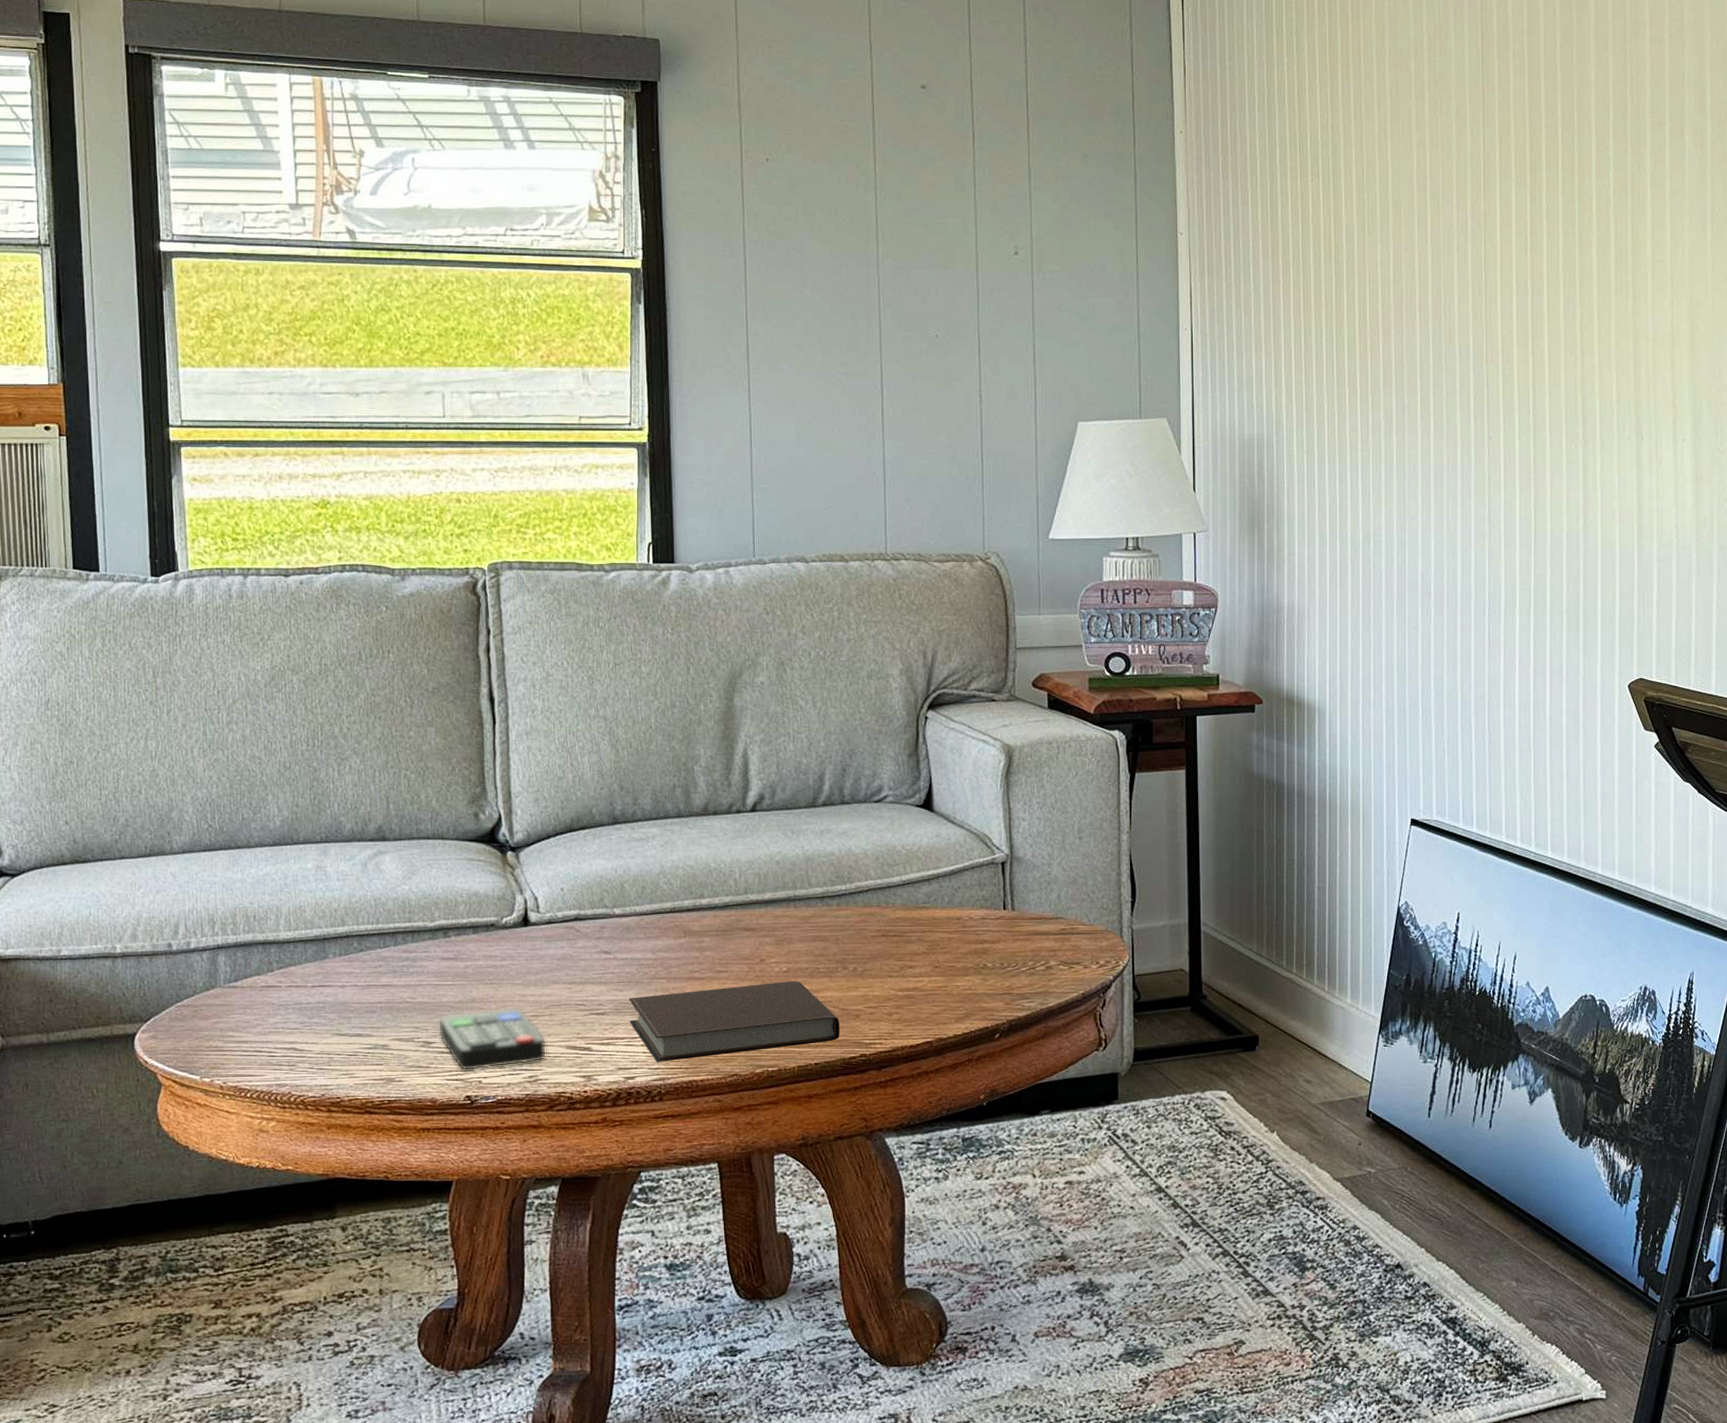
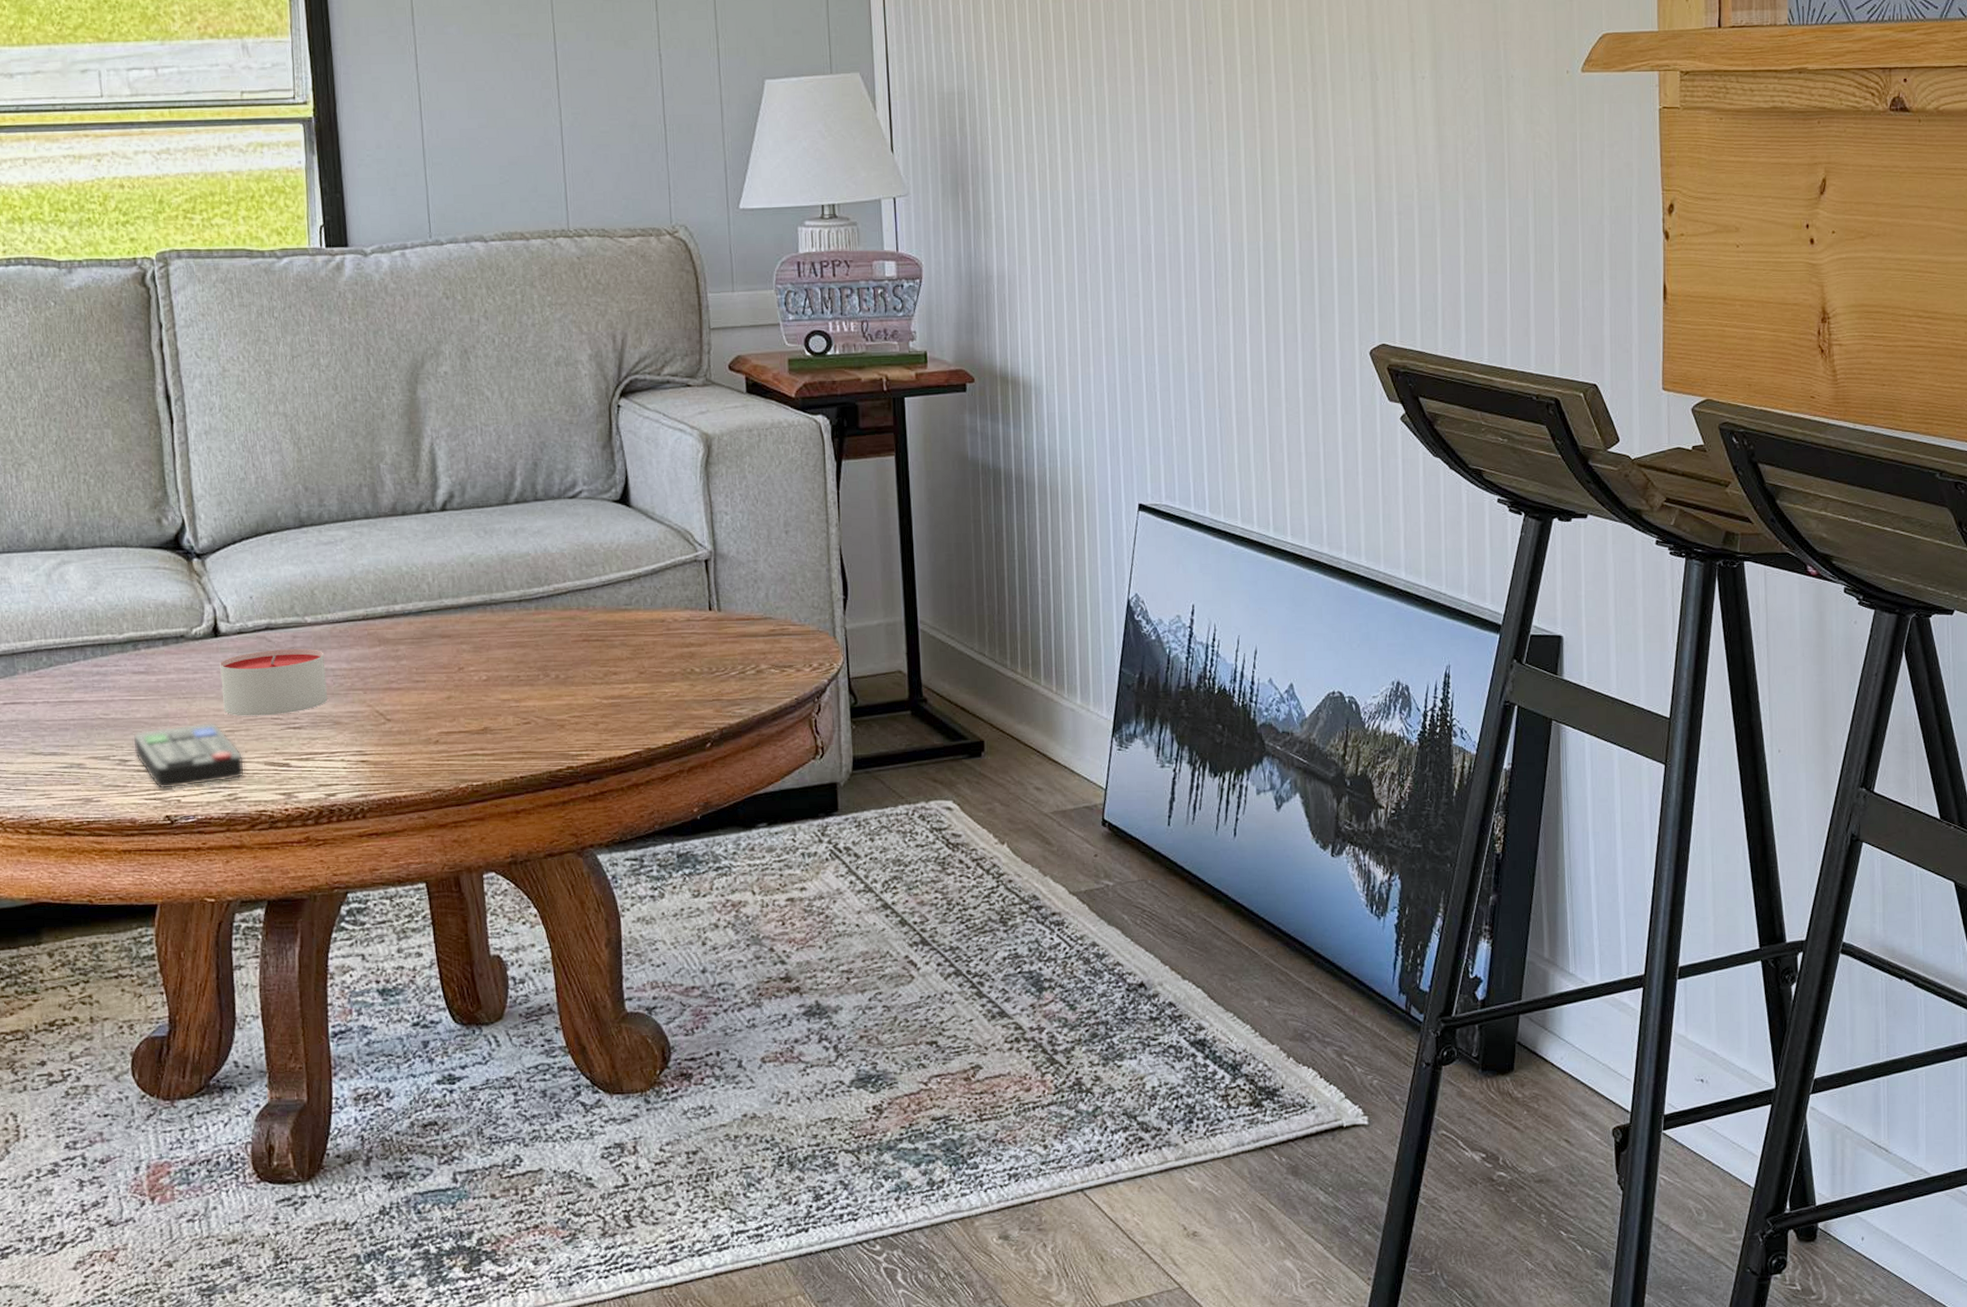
candle: none [528,938,631,1002] -> present [220,648,327,716]
notebook: present [629,980,840,1062] -> none [326,689,545,778]

